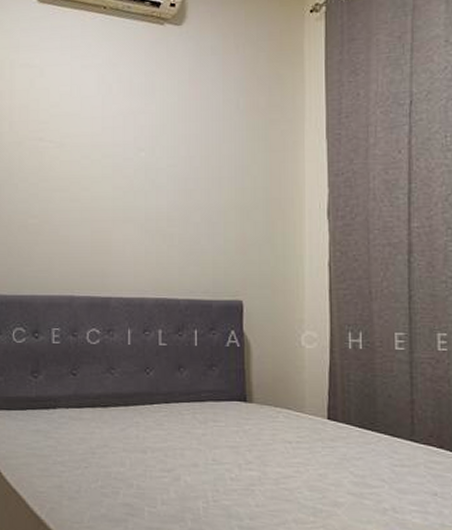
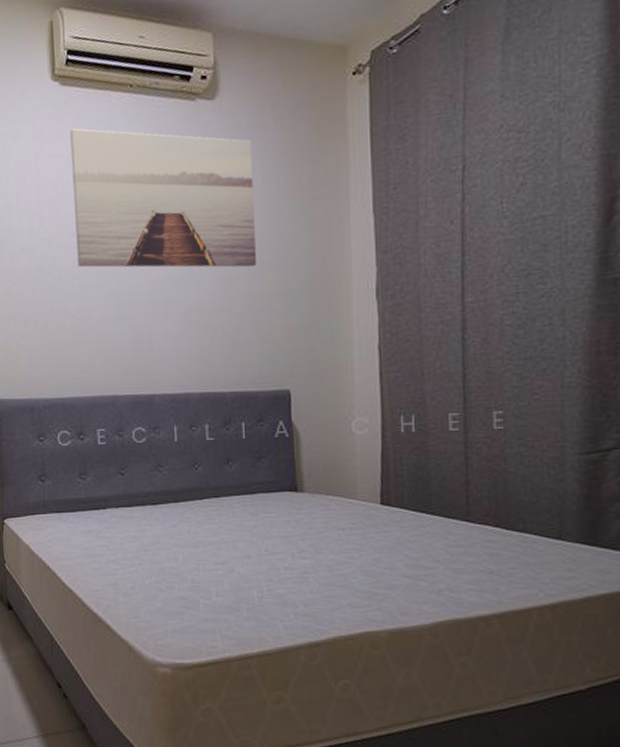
wall art: none [44,42,216,181] -> present [70,128,256,268]

